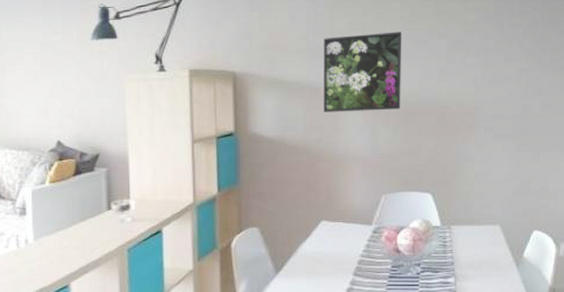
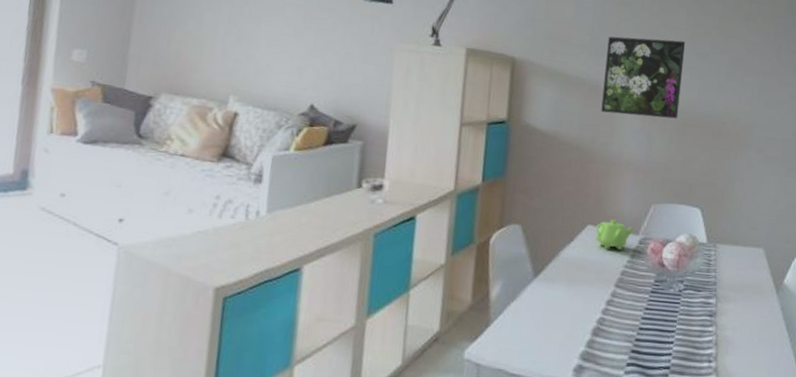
teapot: none [329,213,366,242] -> present [595,219,634,250]

